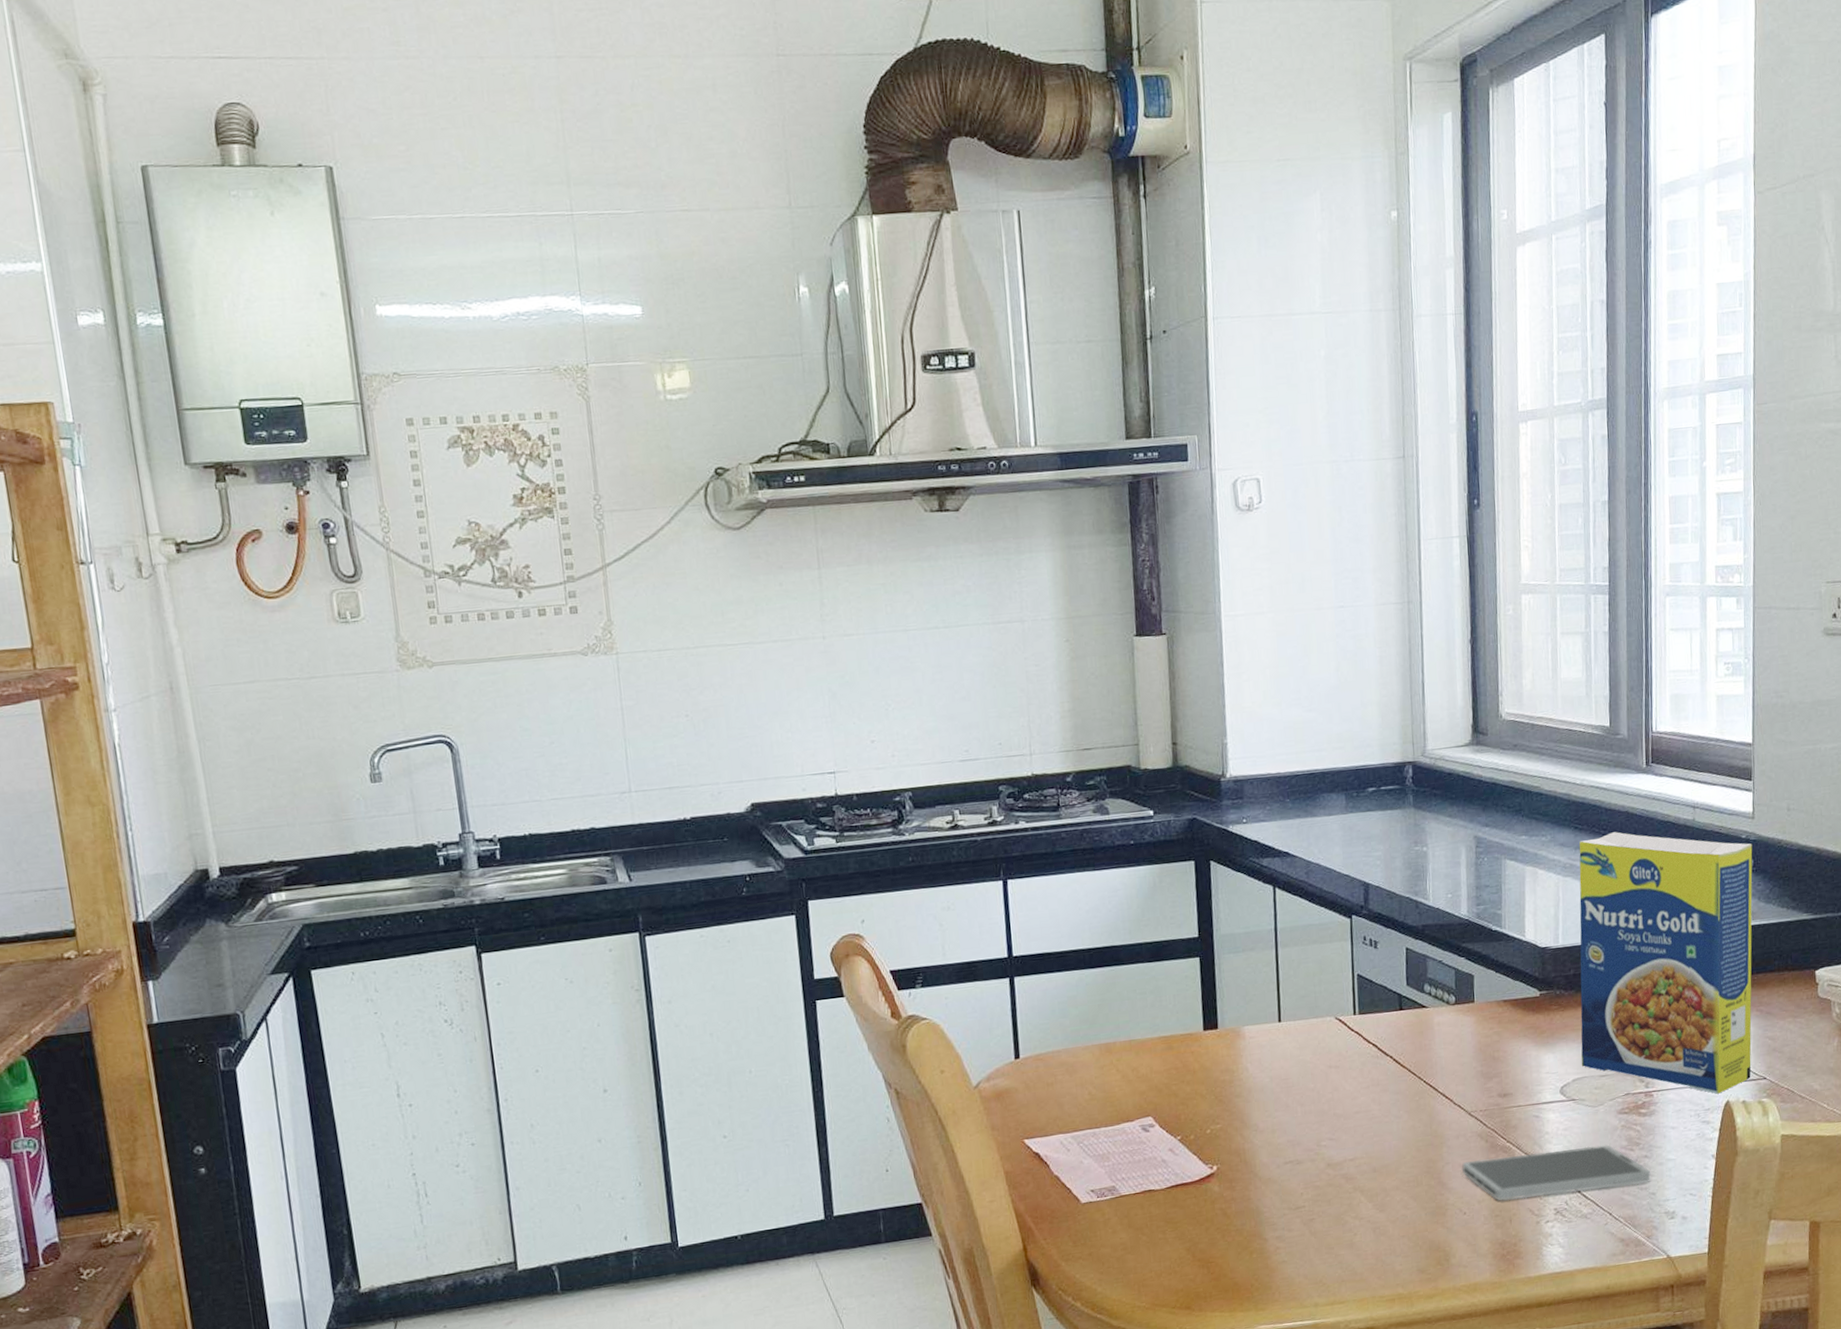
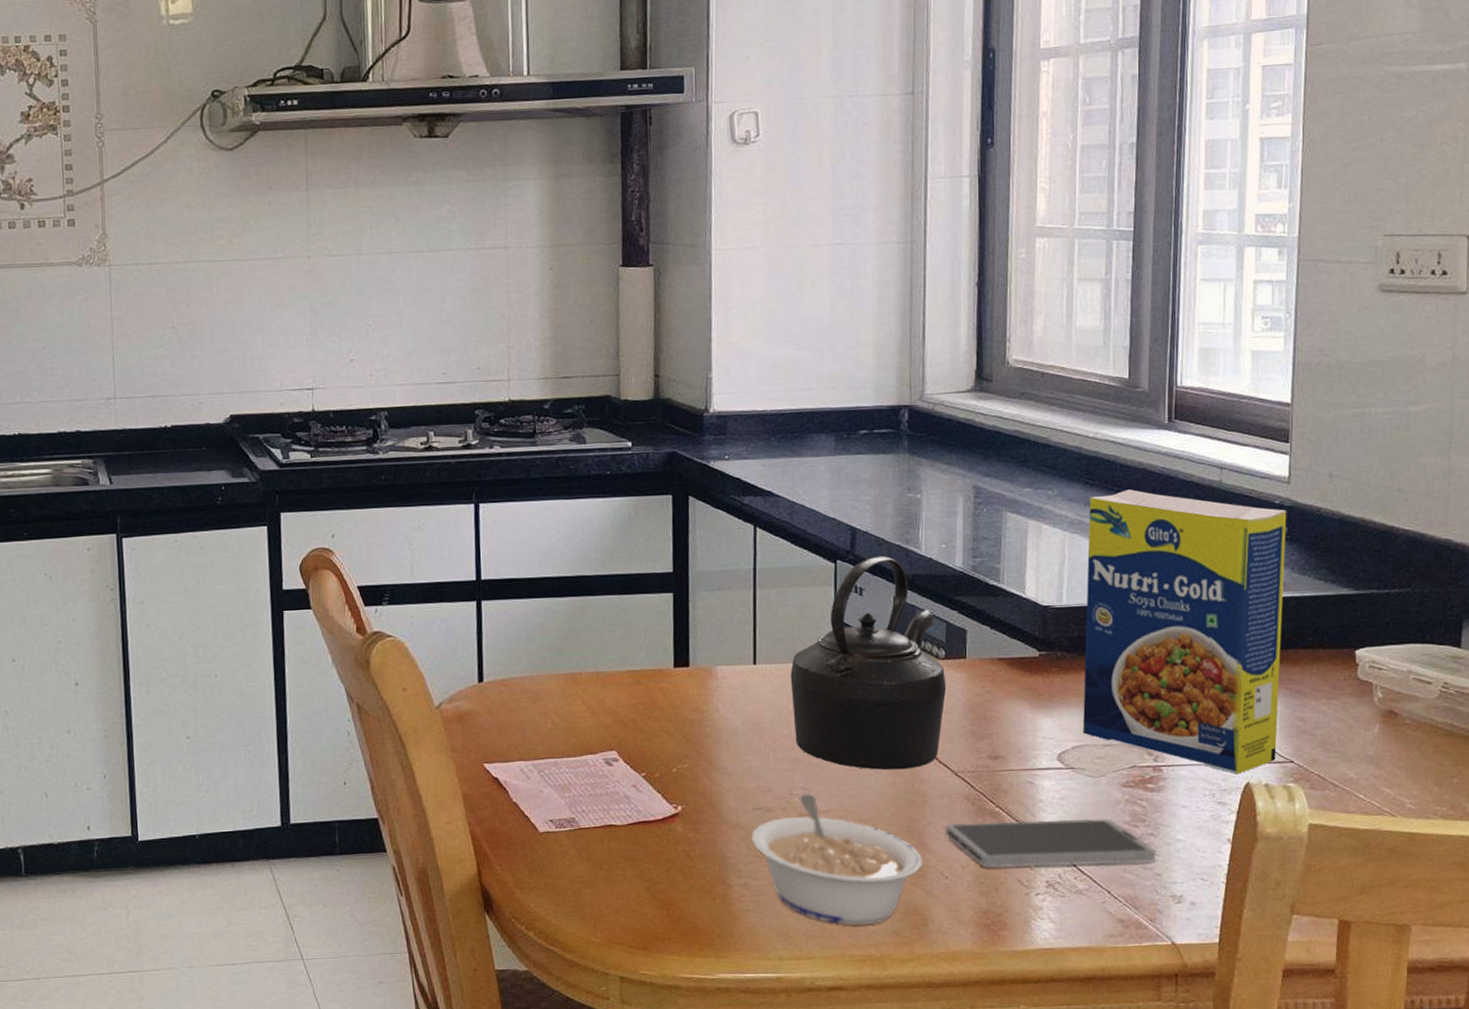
legume: none [1284,1143,1443,1267] -> present [751,793,923,926]
kettle: none [1313,908,1458,1116] -> present [790,555,947,770]

